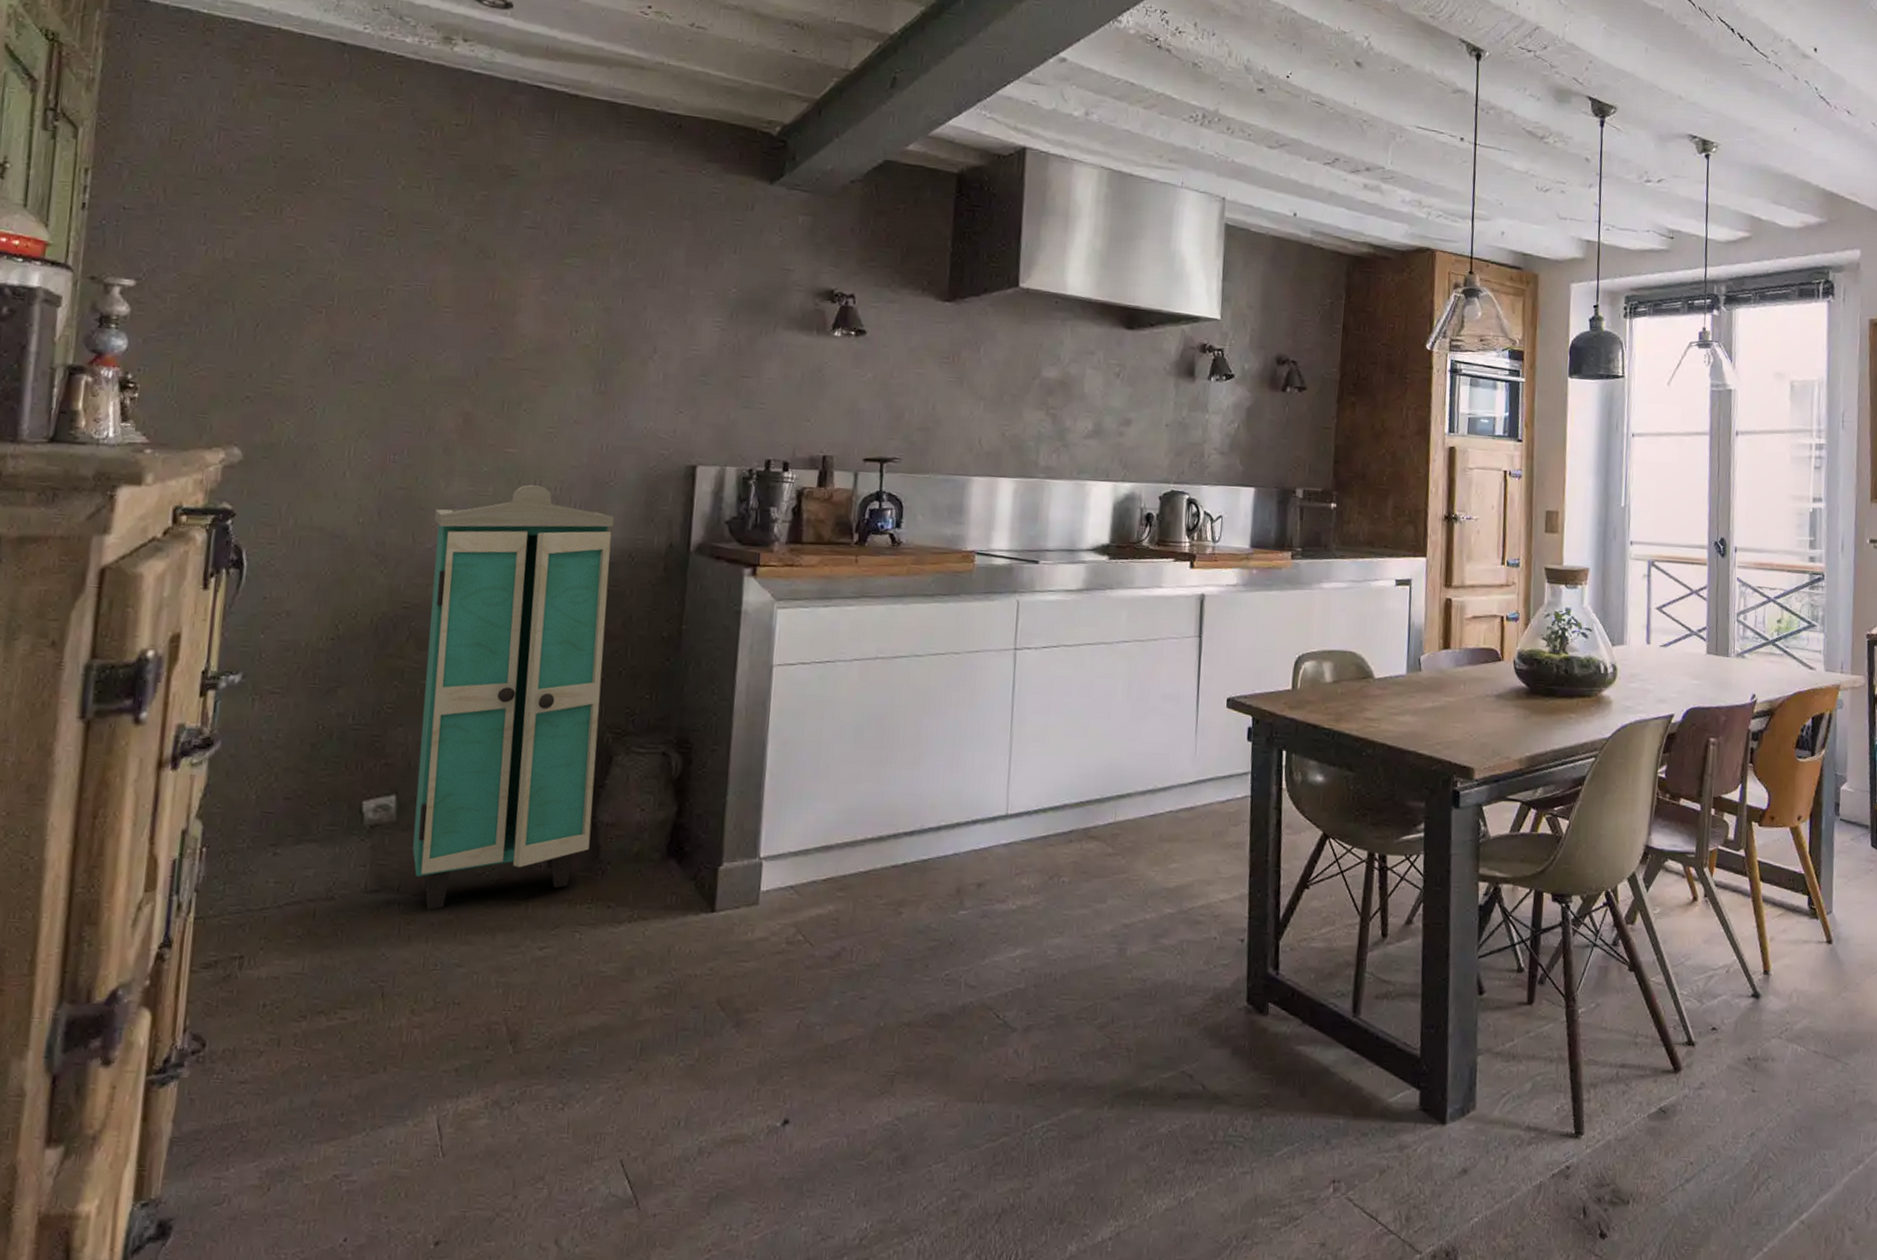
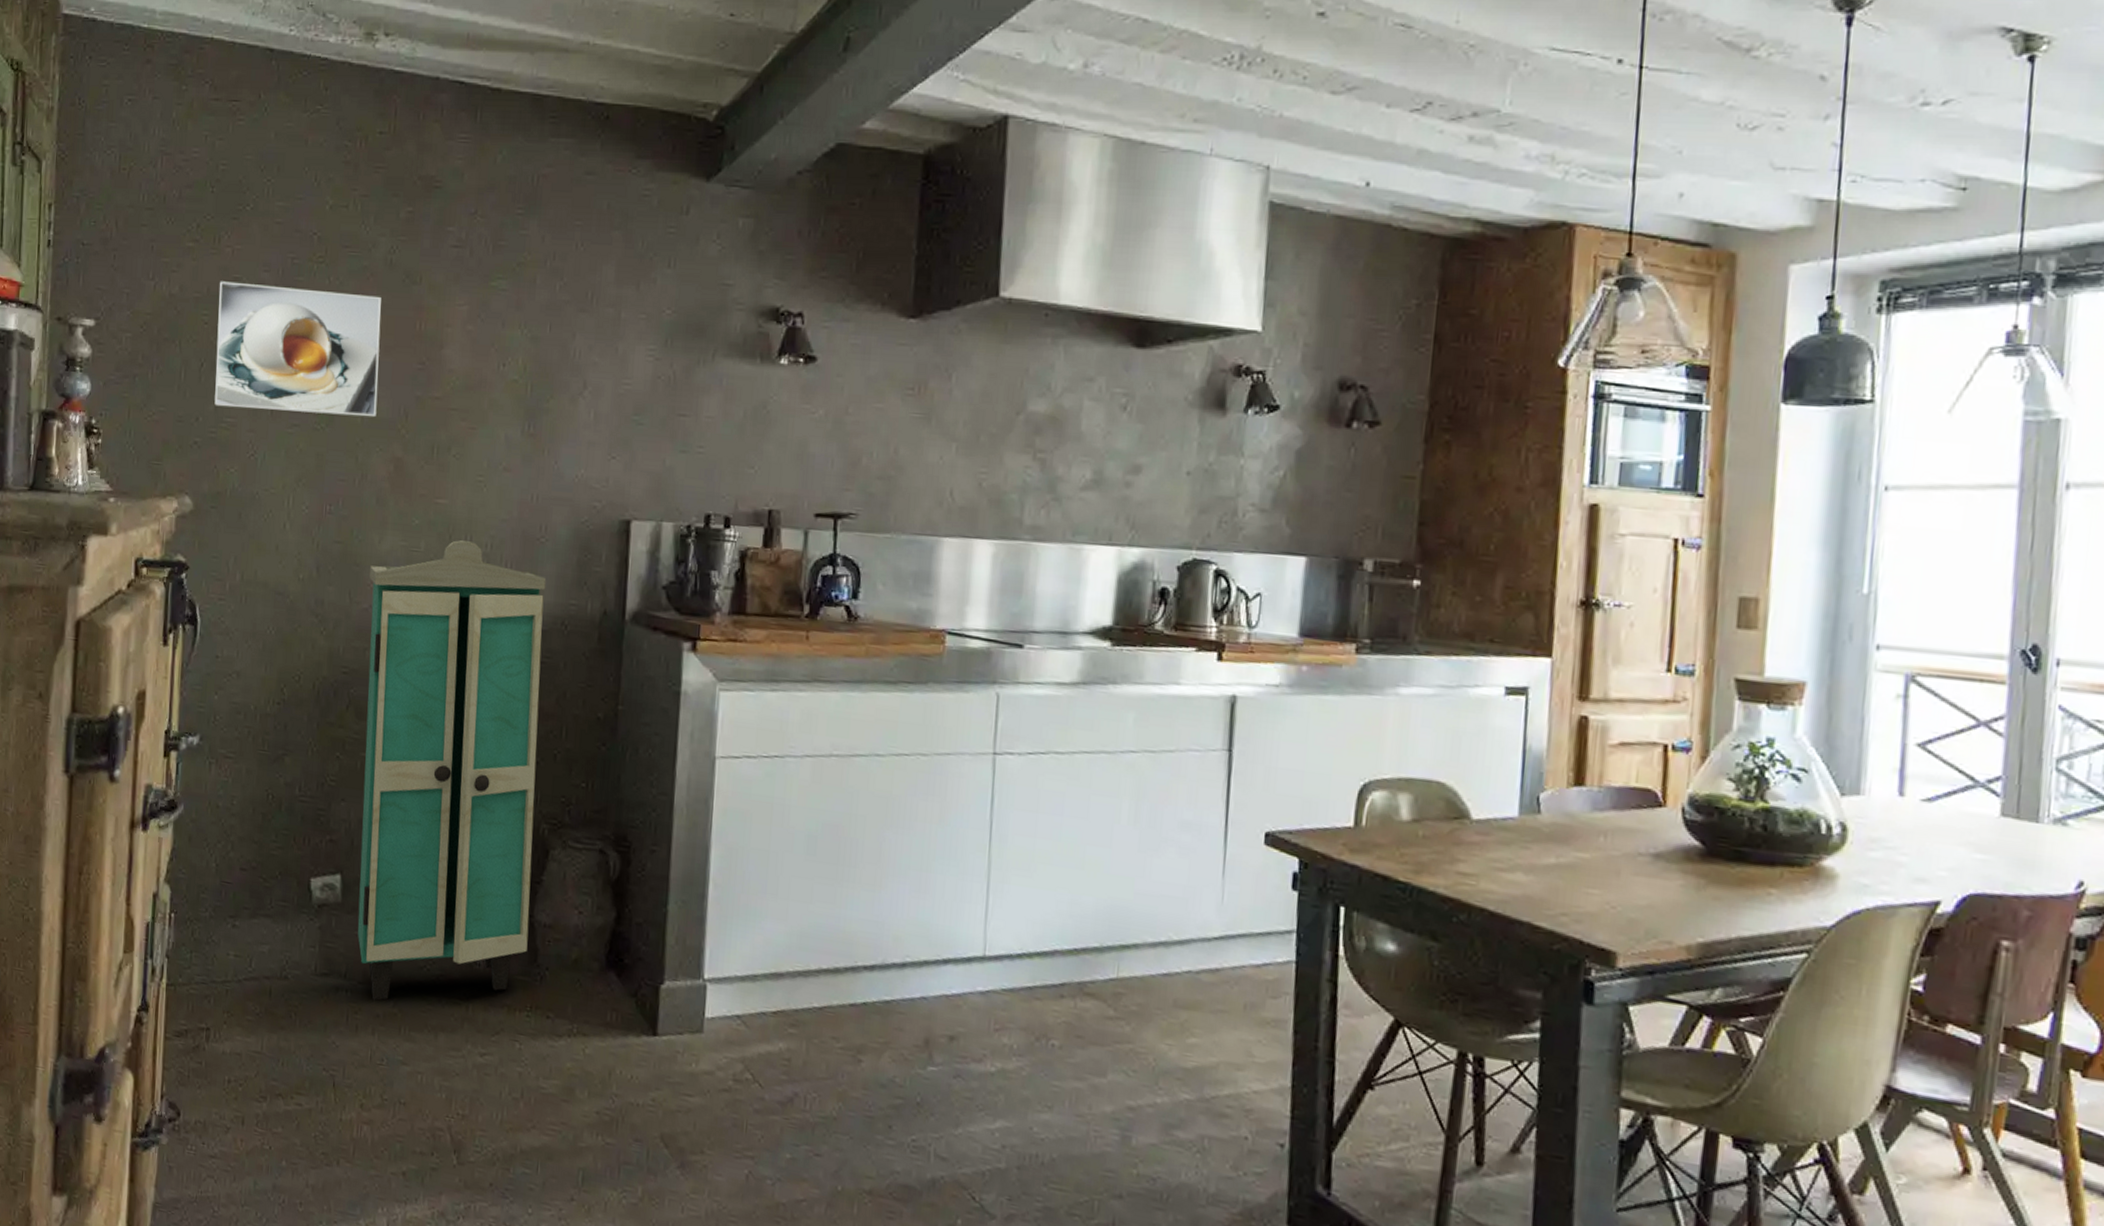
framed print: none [270,248,454,376] -> present [214,281,381,418]

